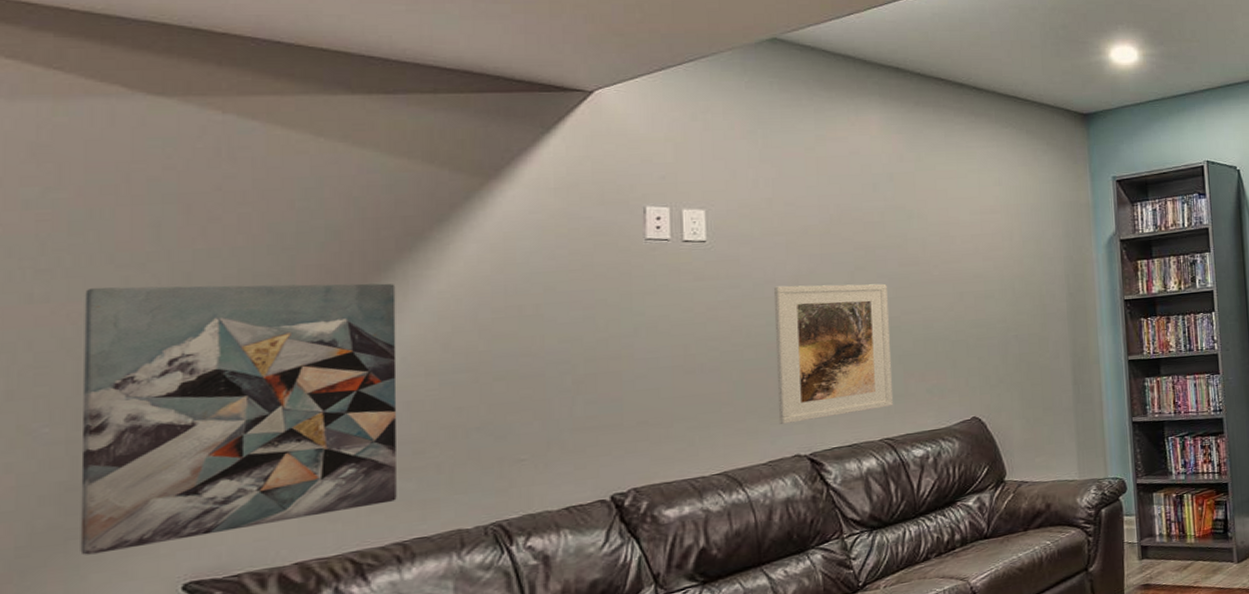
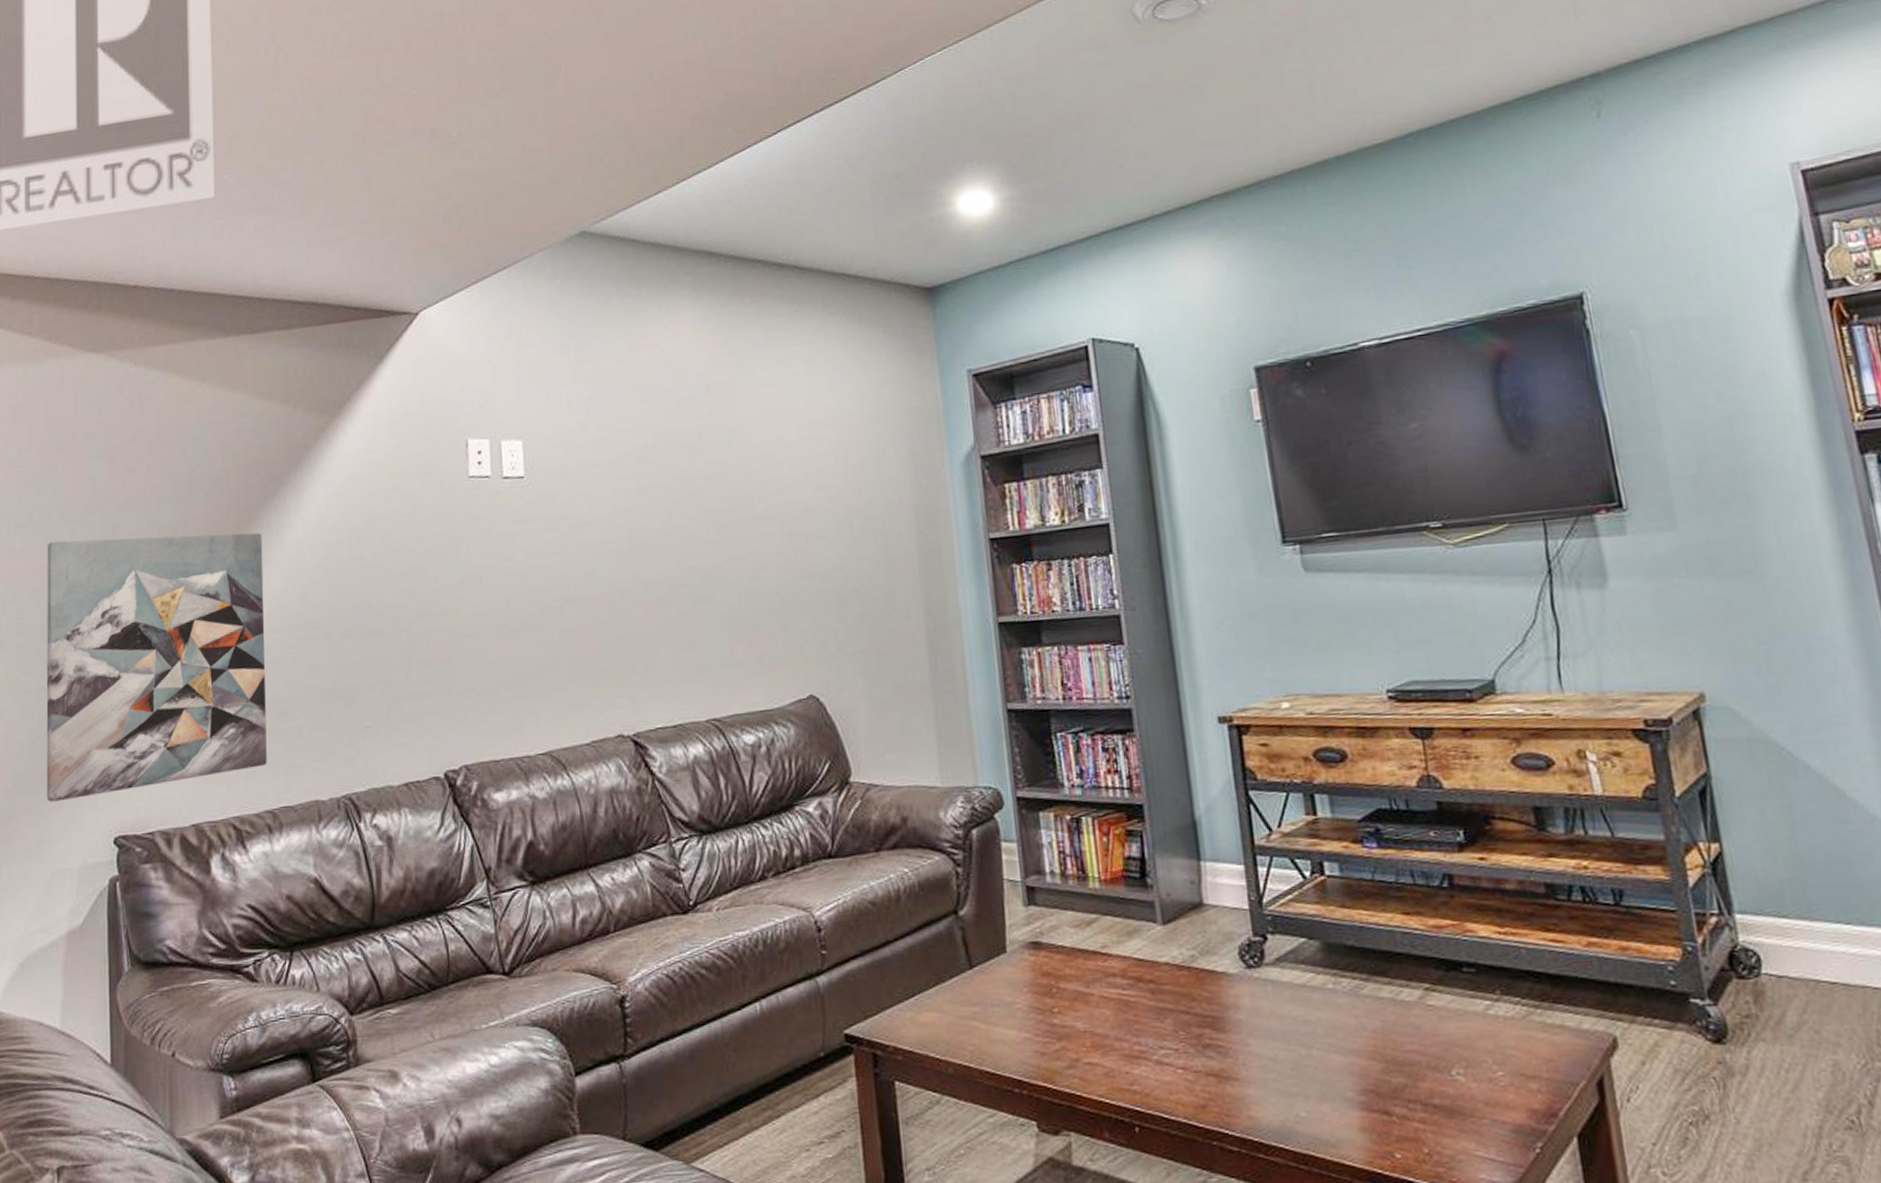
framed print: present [773,283,893,424] -> none [590,522,719,696]

